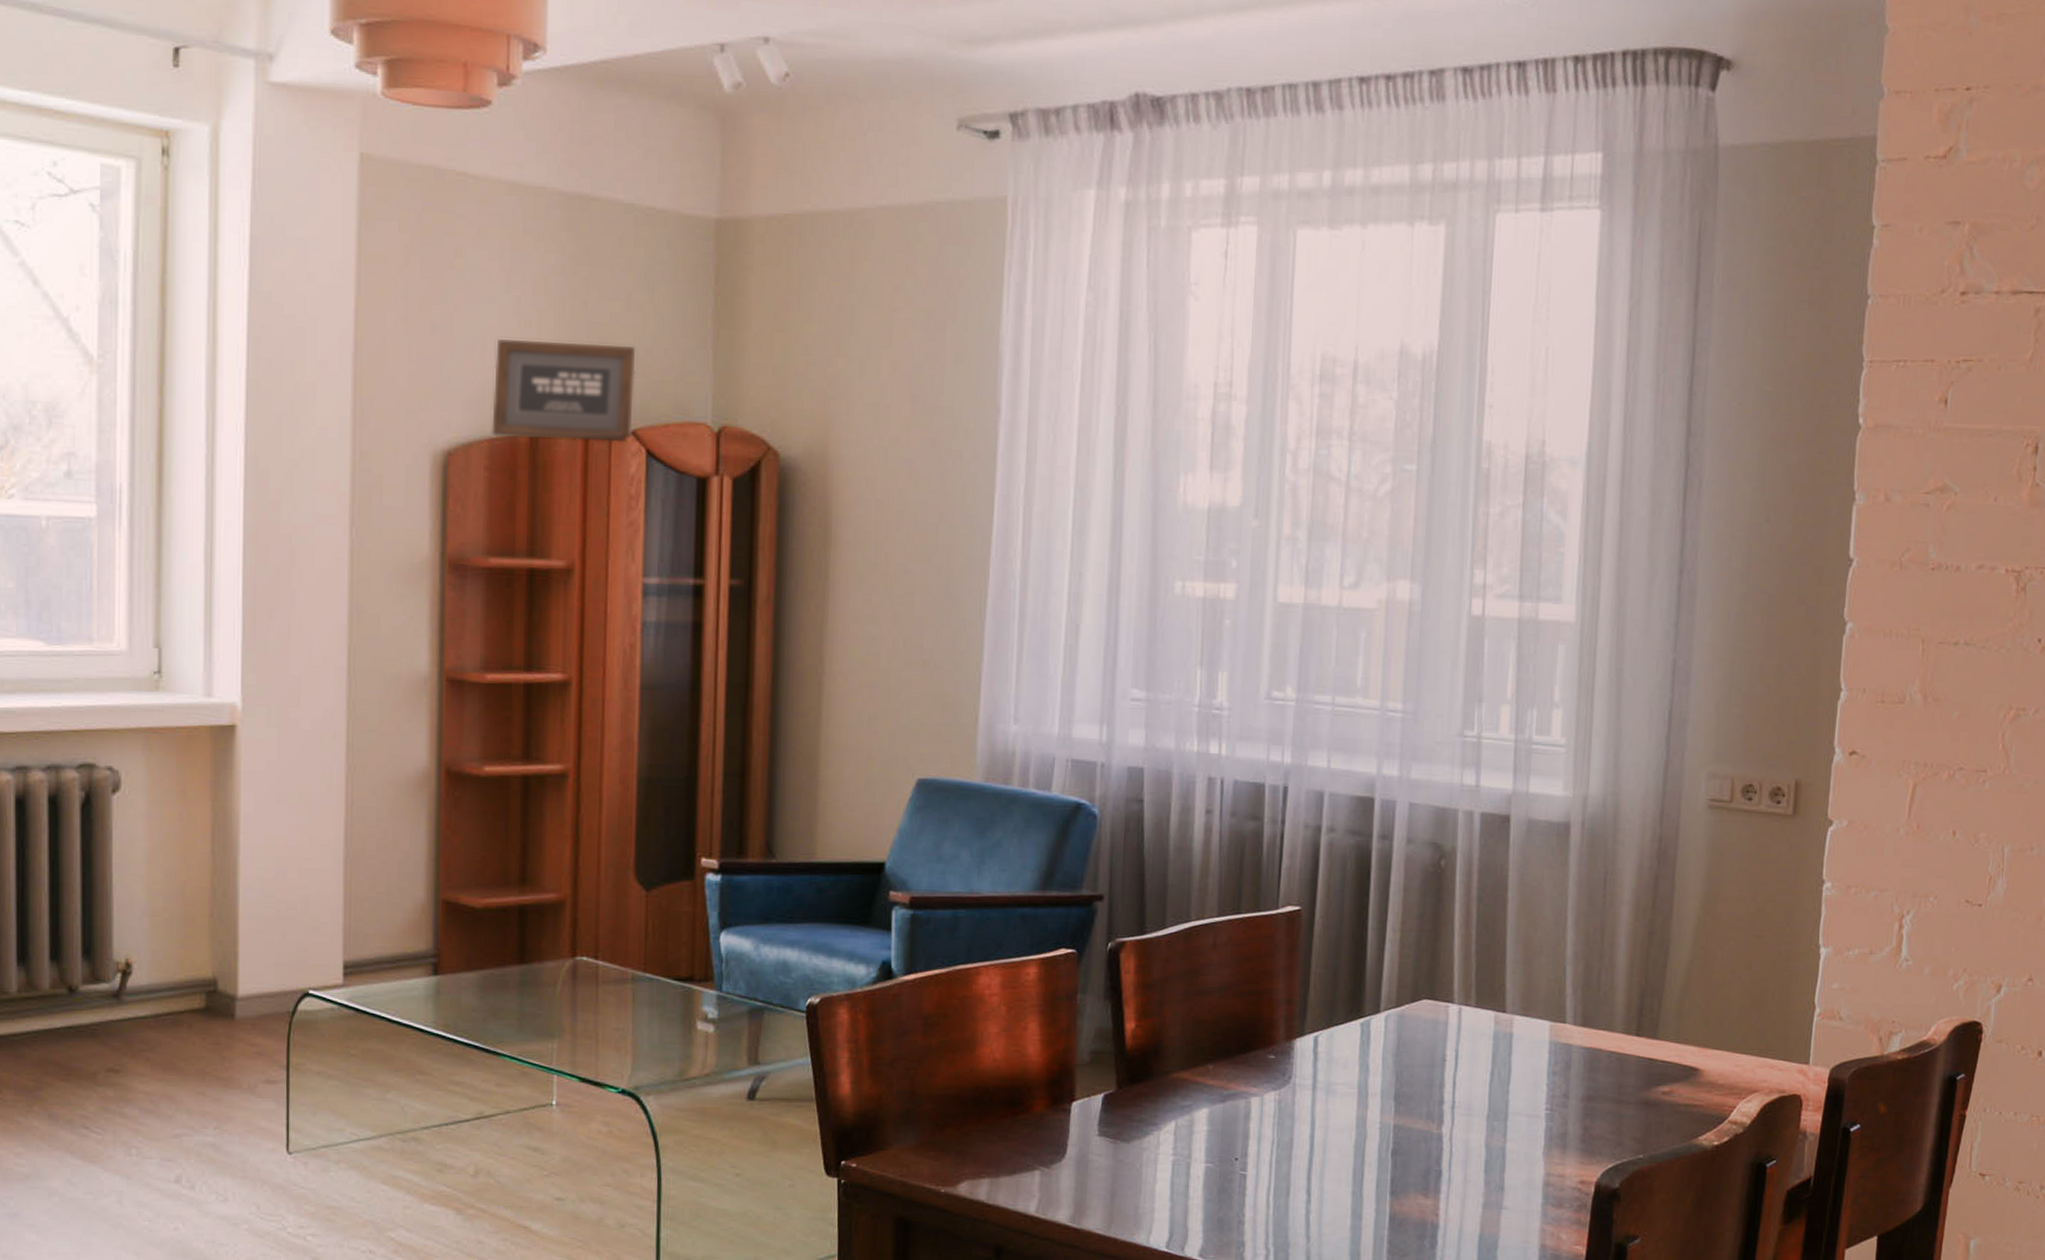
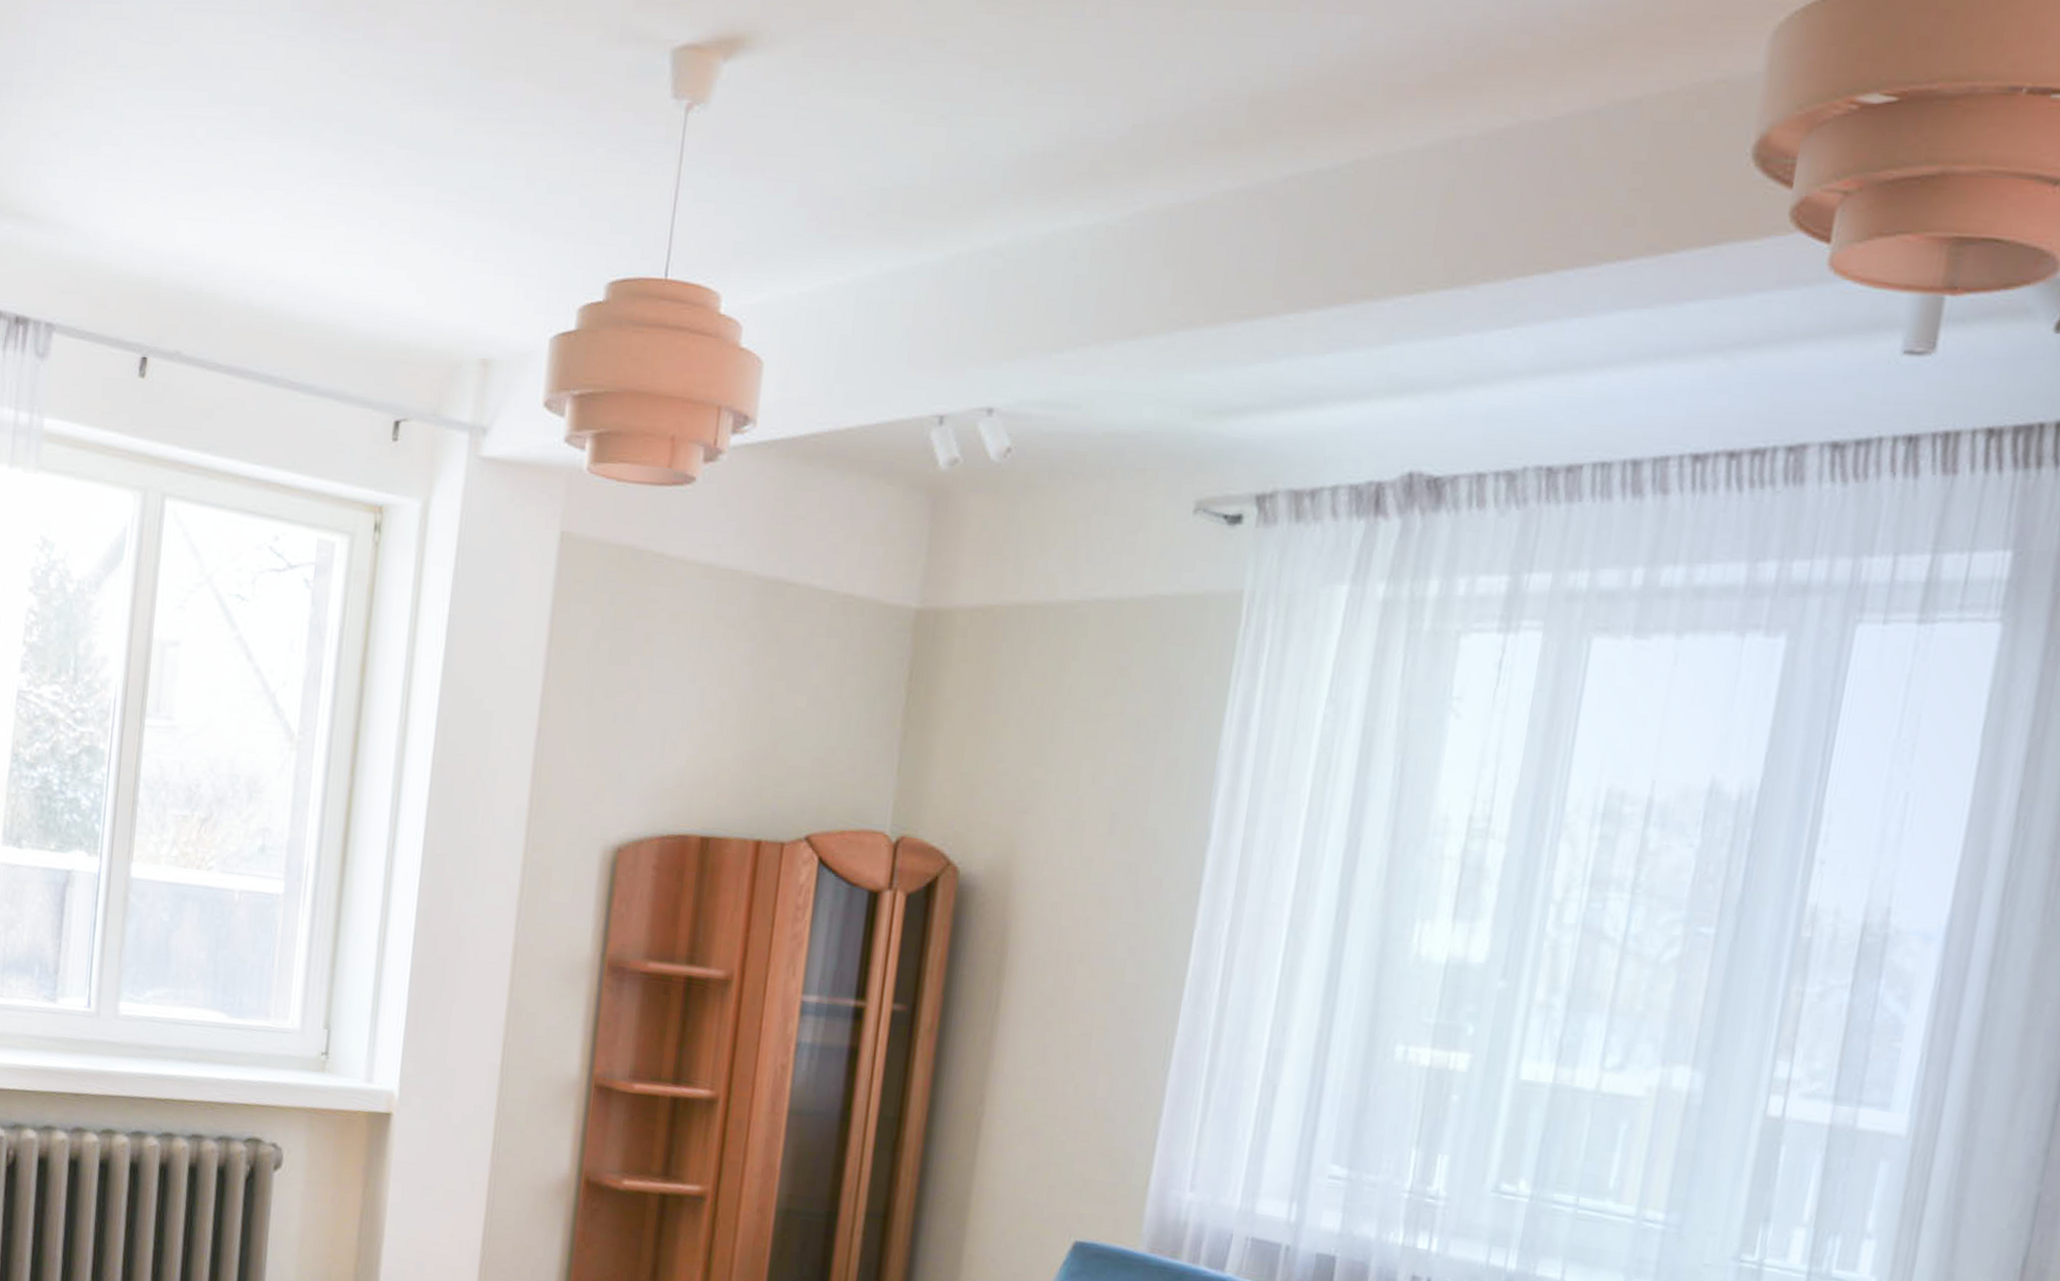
picture frame: present [491,339,636,443] -> none [663,732,818,849]

